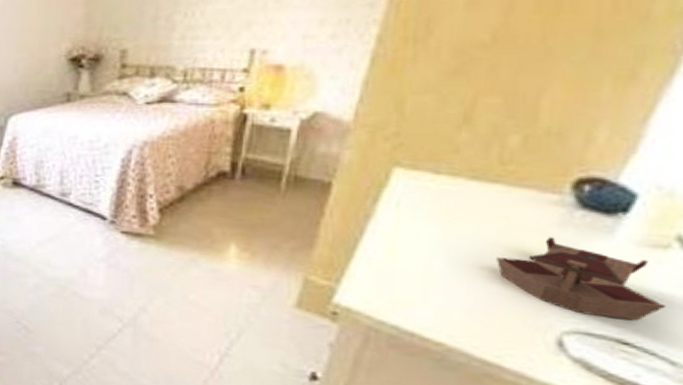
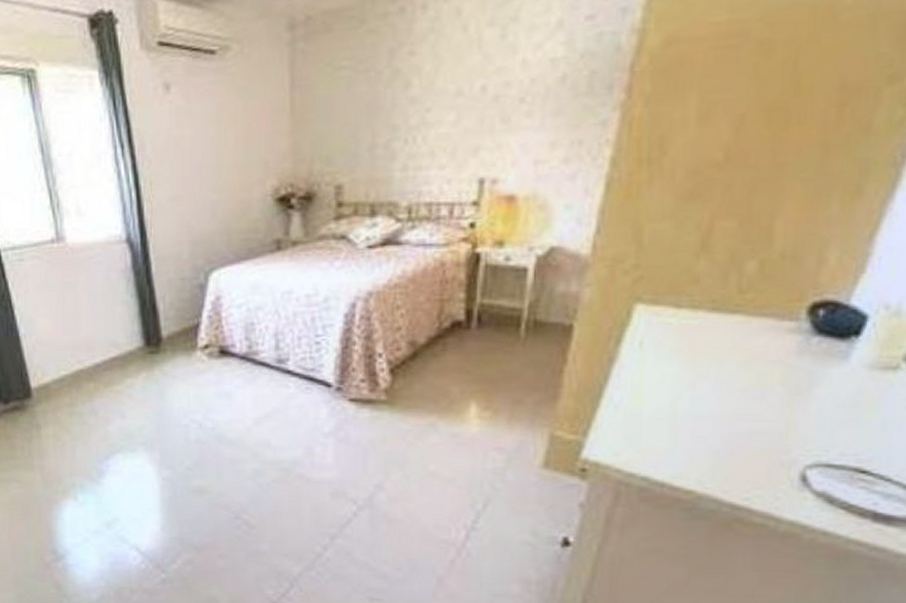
jewelry box: present [495,237,667,321] -> none [739,367,898,448]

